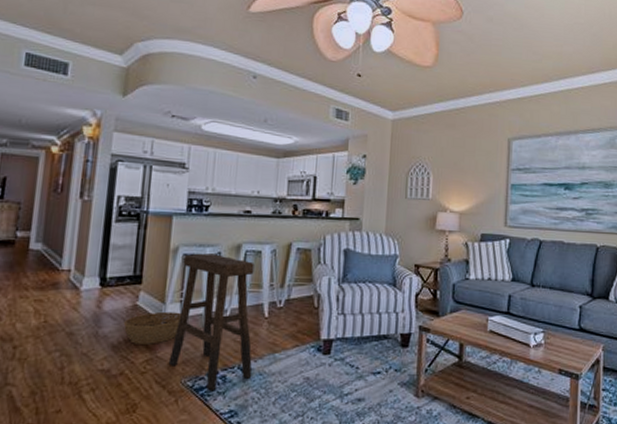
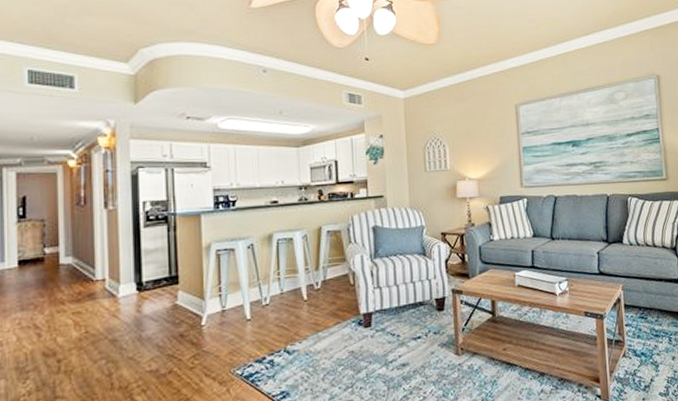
basket: present [123,311,181,344] -> none [165,306,222,342]
stool: present [168,253,255,392] -> none [215,246,299,377]

